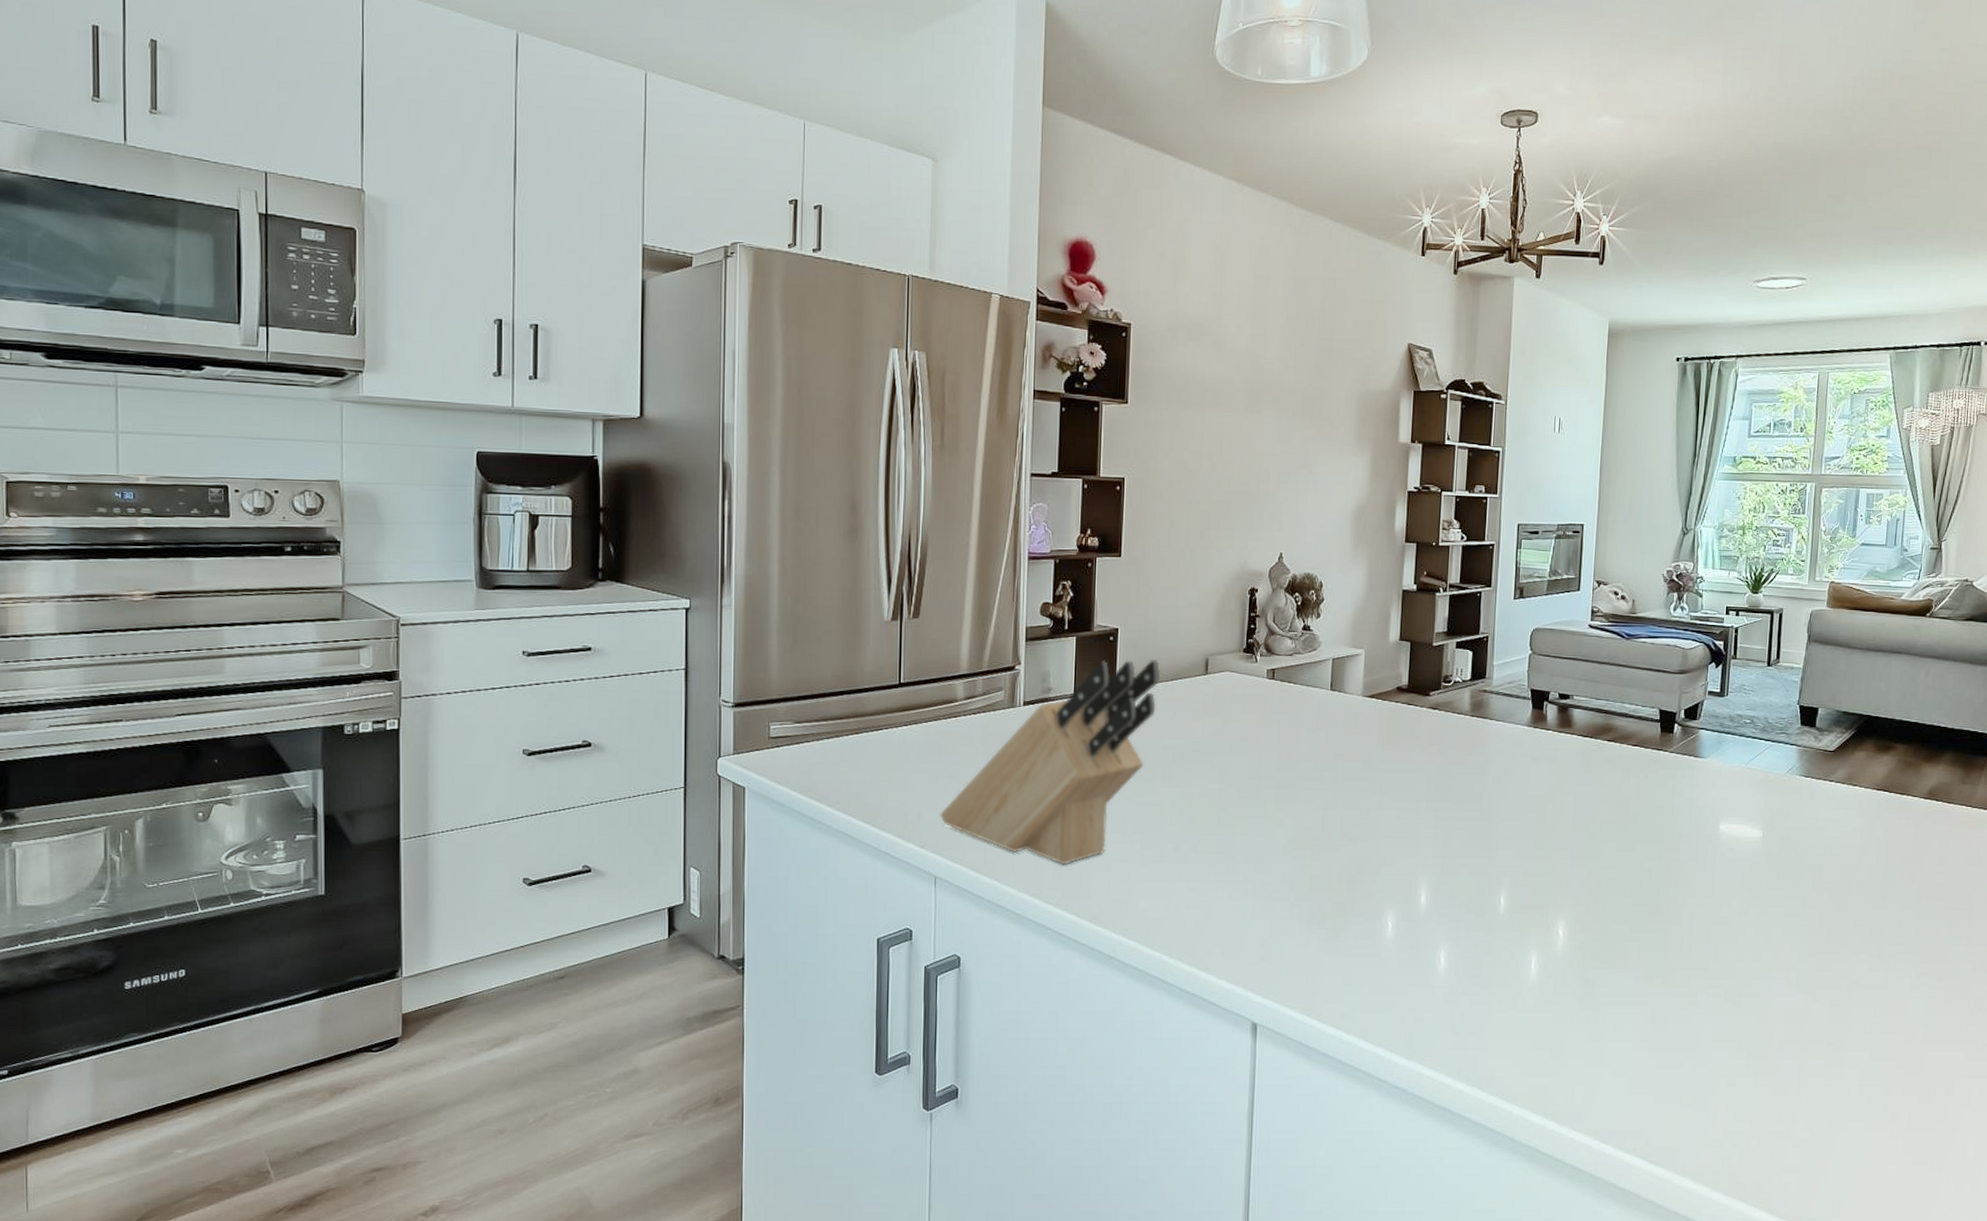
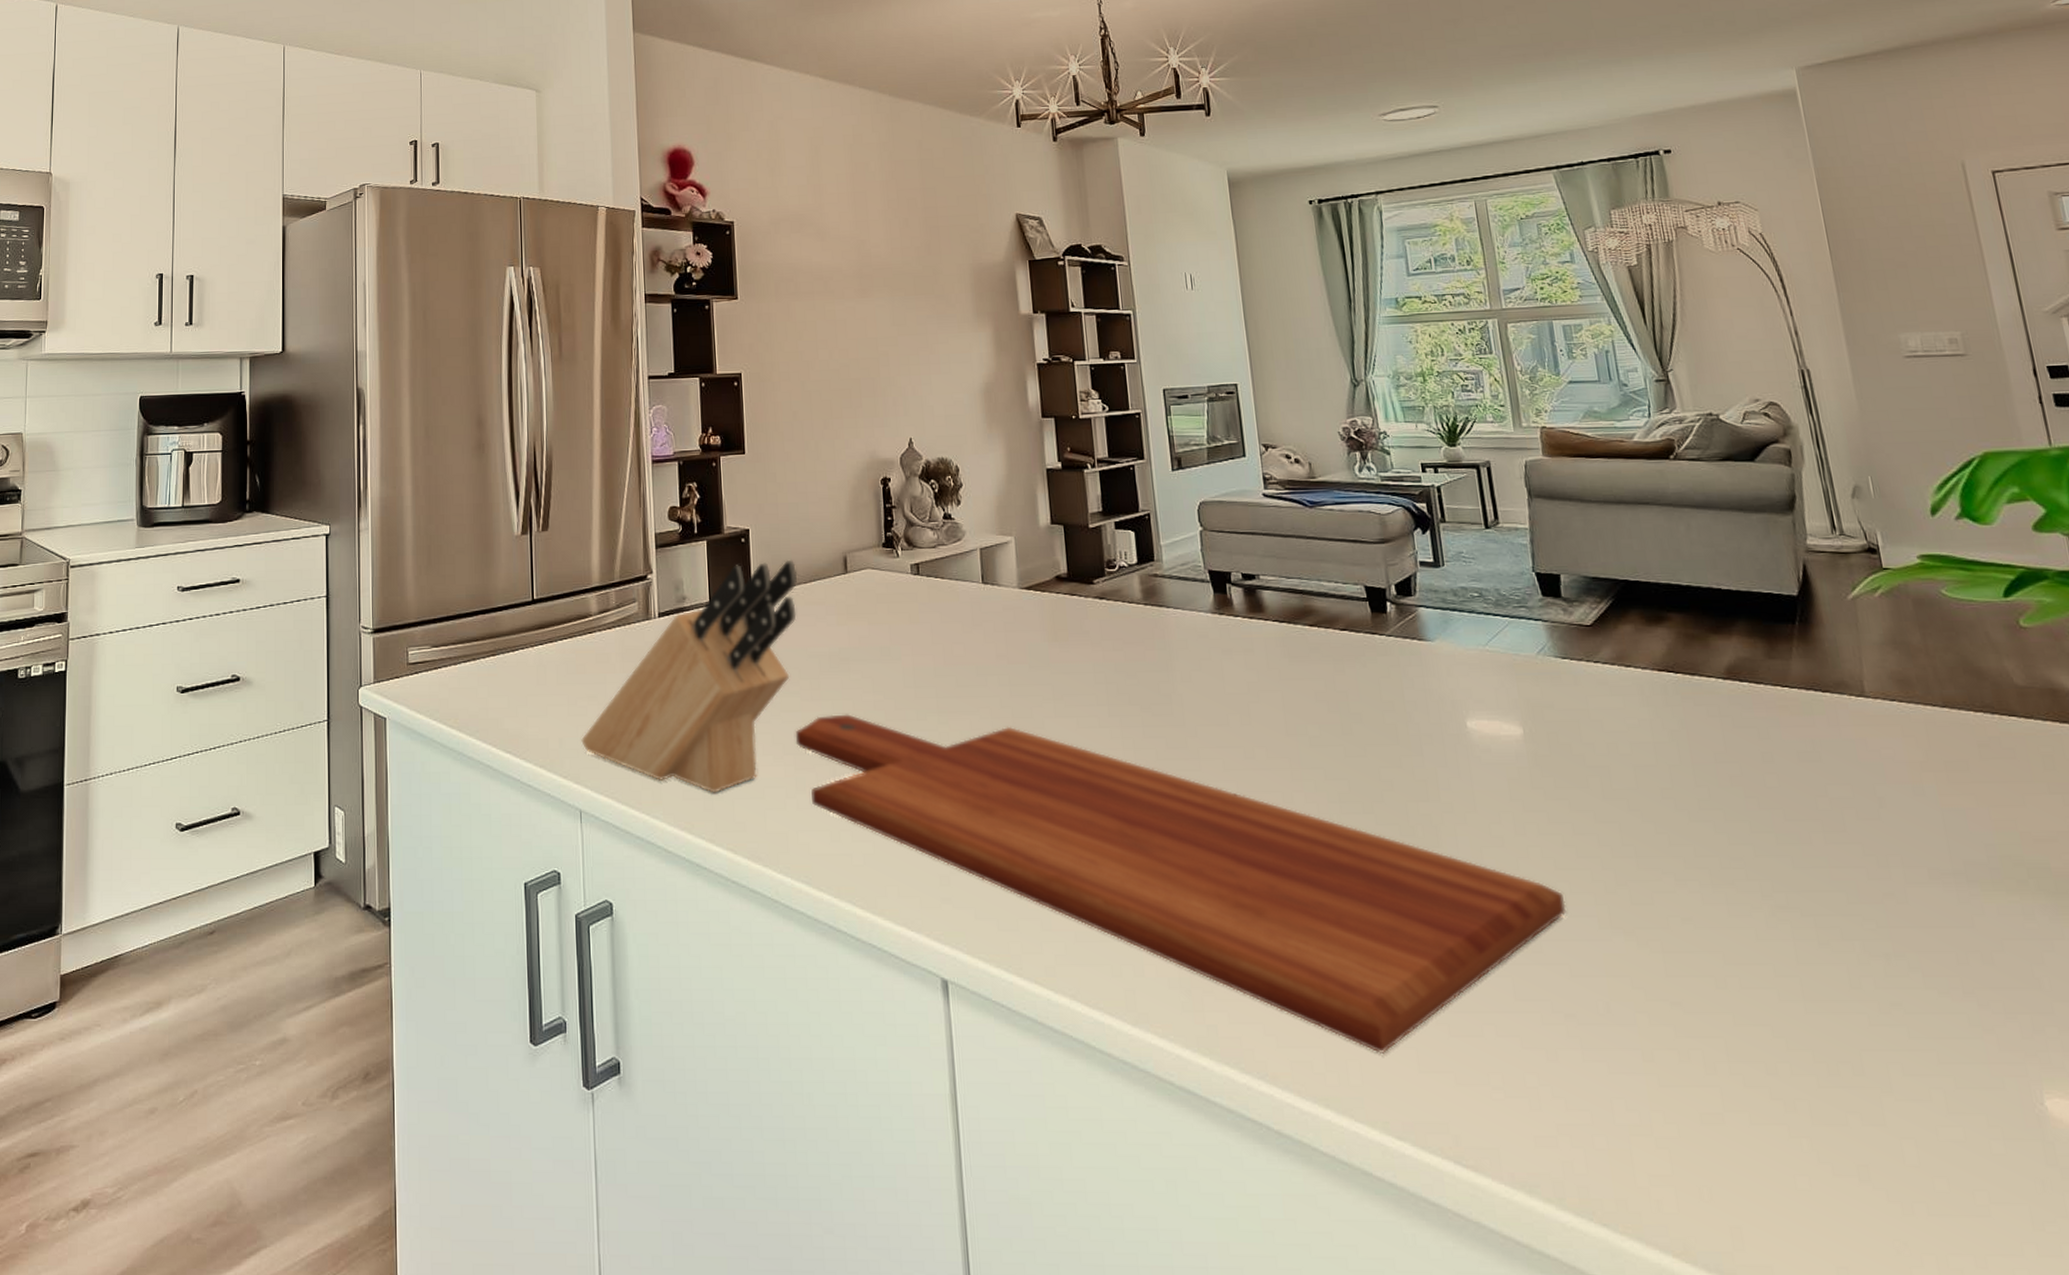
cutting board: none [1143,800,1766,1080] -> present [795,714,1567,1054]

